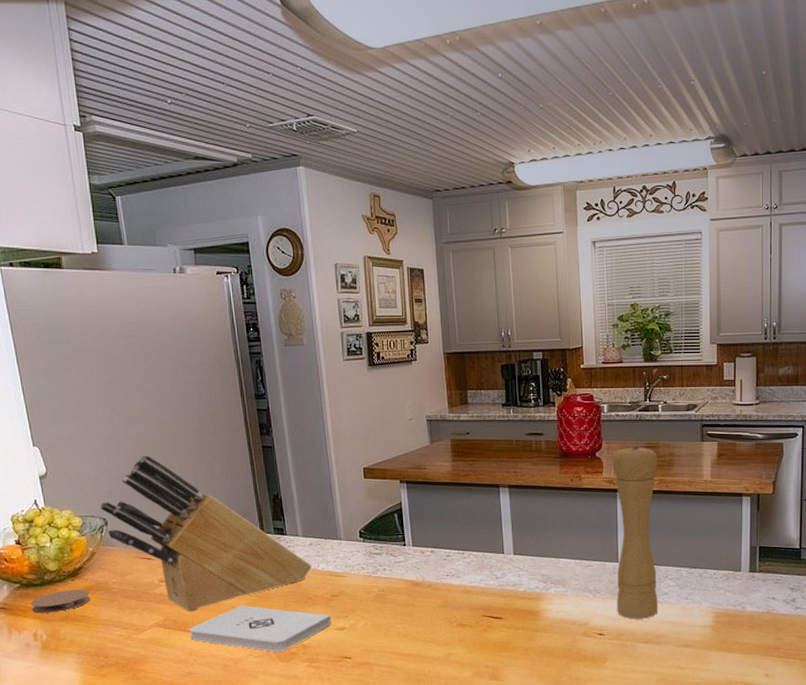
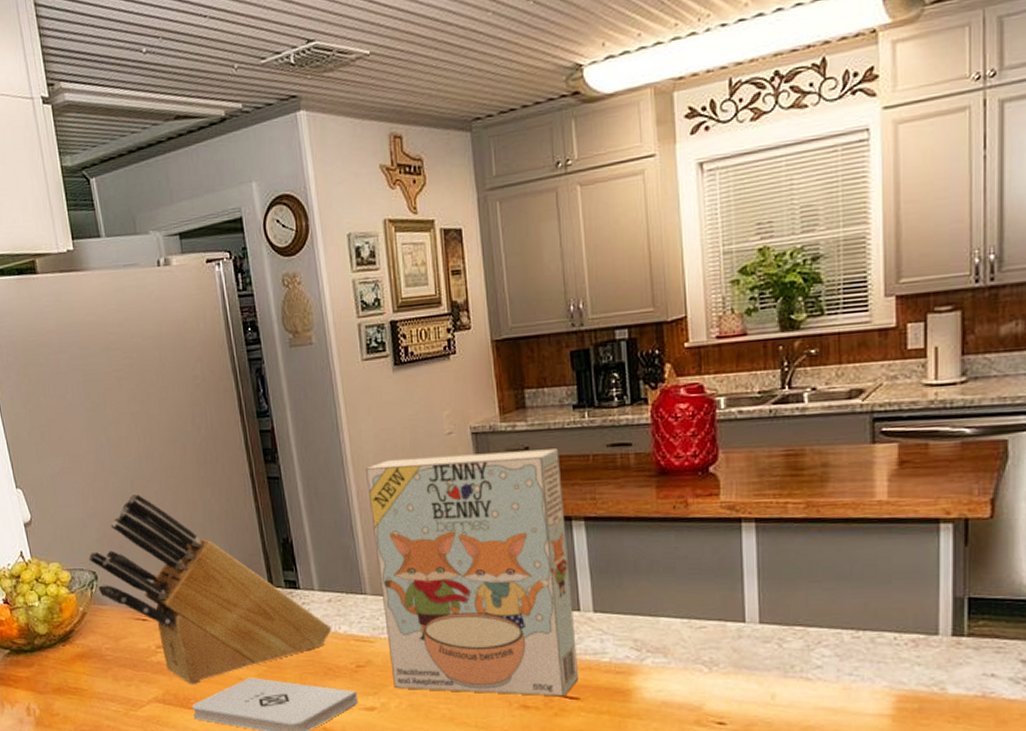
coaster: present [30,589,91,613] -> none [21,656,84,684]
cereal box: none [344,435,502,617] -> present [366,449,580,697]
pepper mill: present [612,446,658,619] -> none [733,454,807,703]

